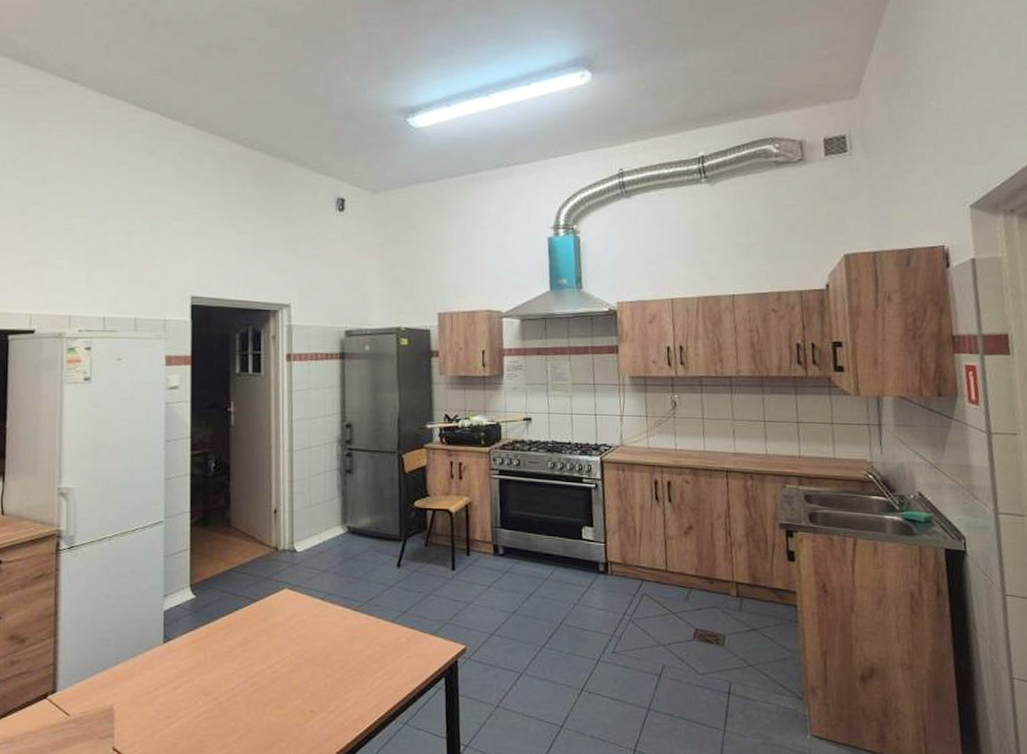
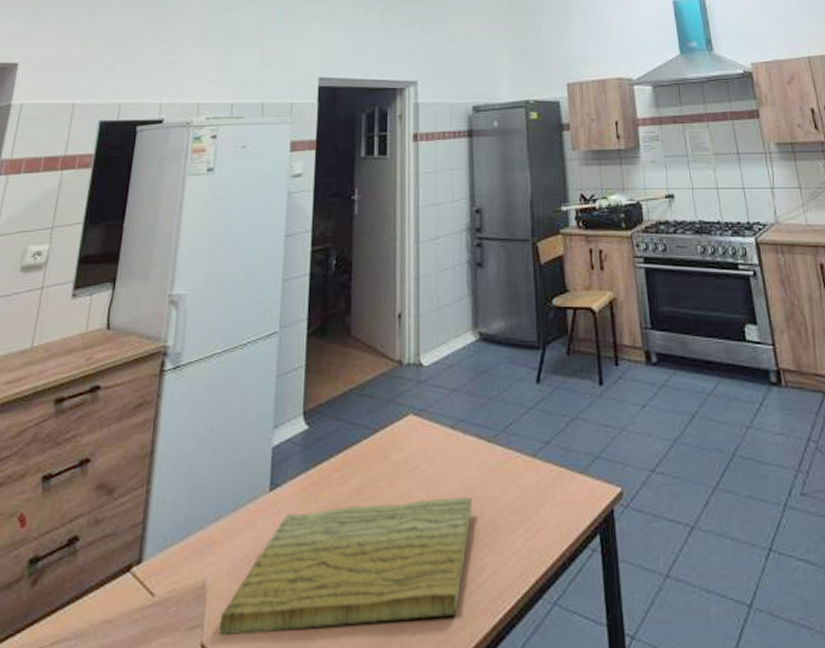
cutting board: none [127,650,339,743] -> present [219,497,472,636]

